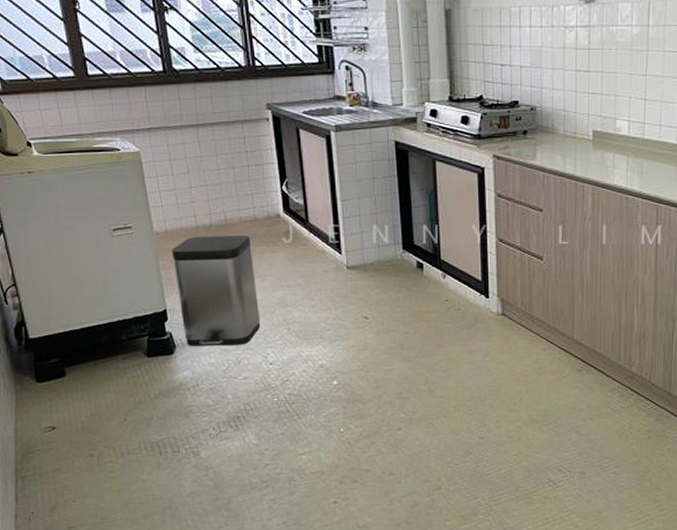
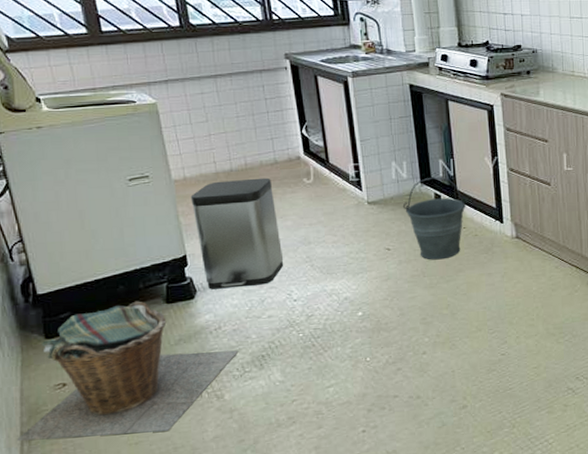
laundry basket: none [12,352,215,482] -> present [17,301,239,442]
bucket: none [382,243,452,333] -> present [402,176,468,260]

